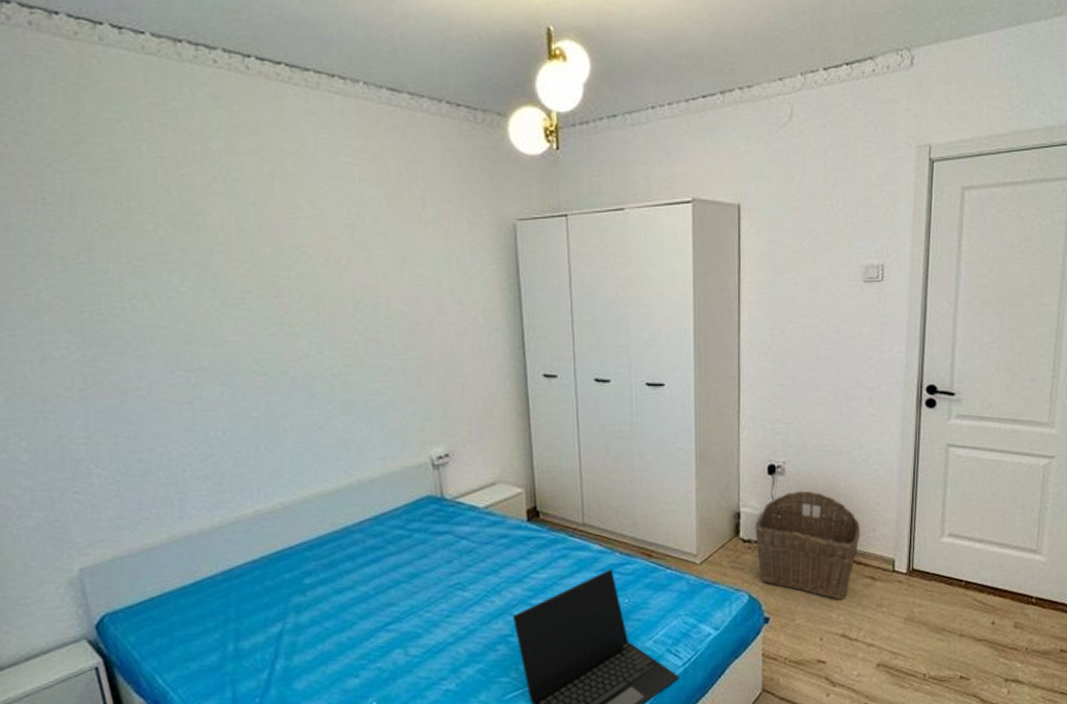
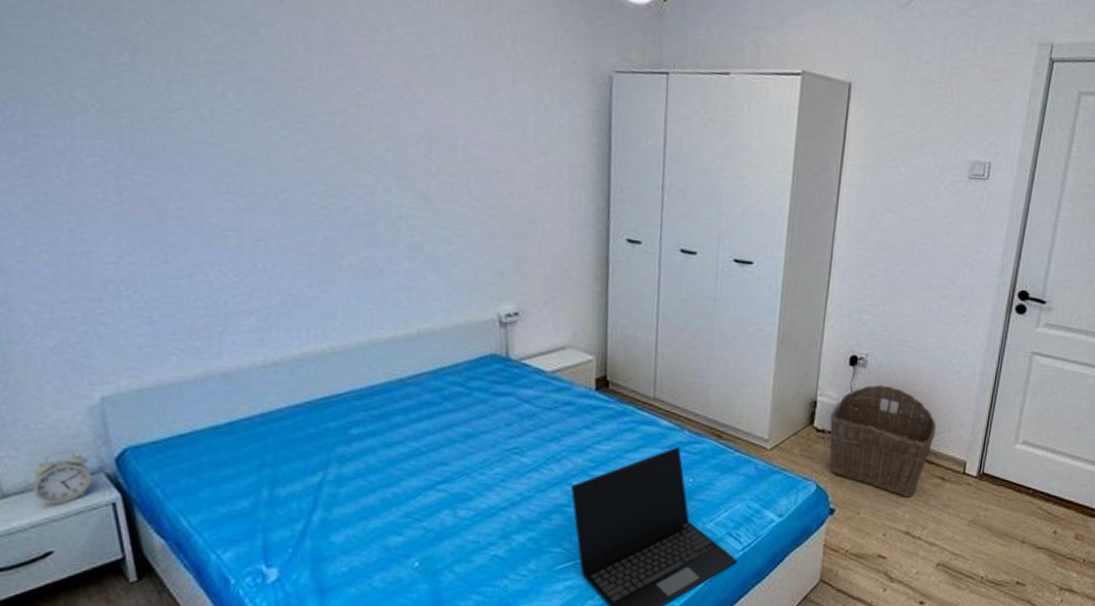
alarm clock: none [23,622,76,676] -> present [32,451,92,507]

